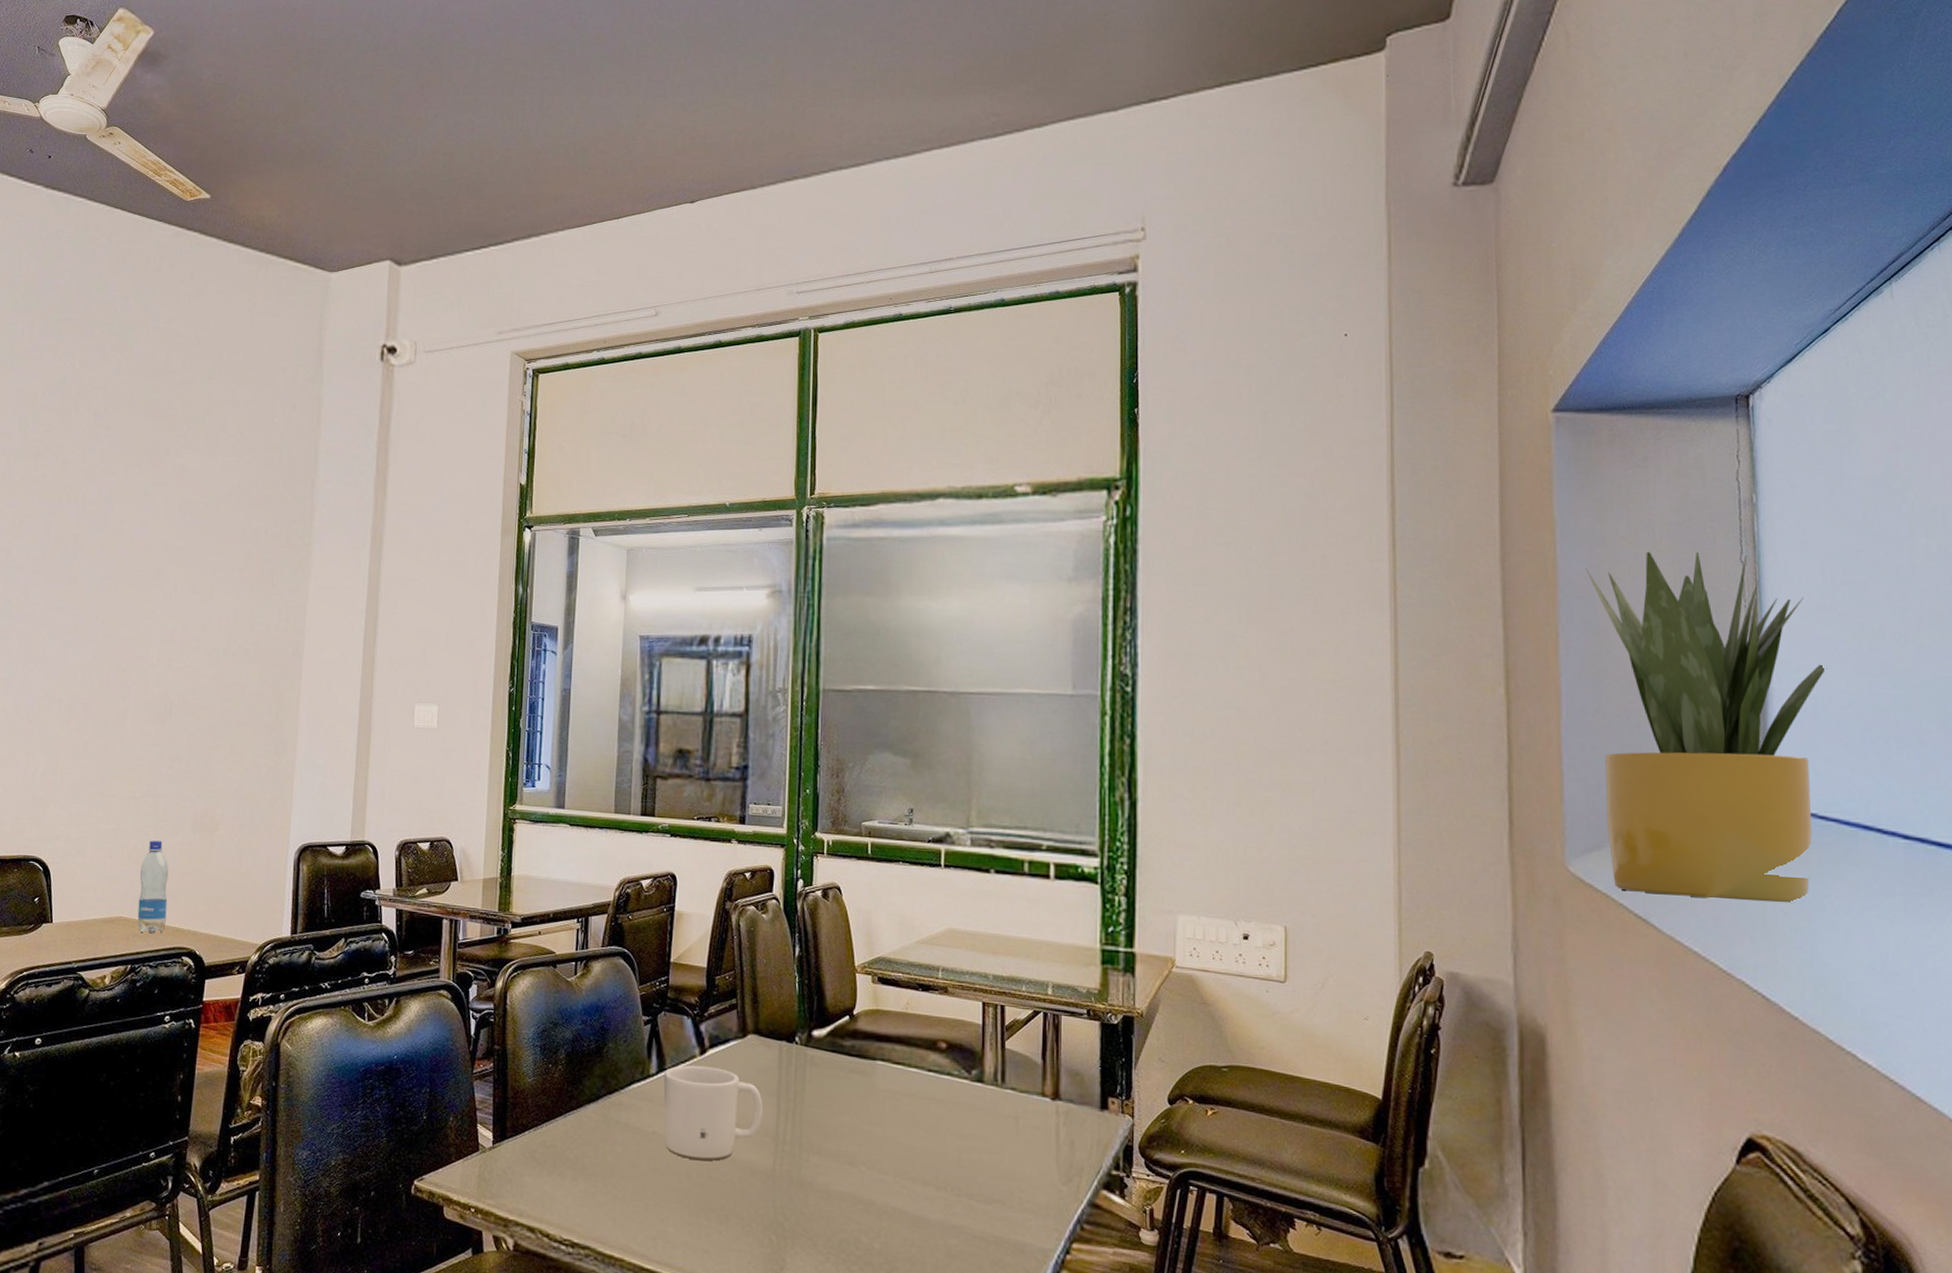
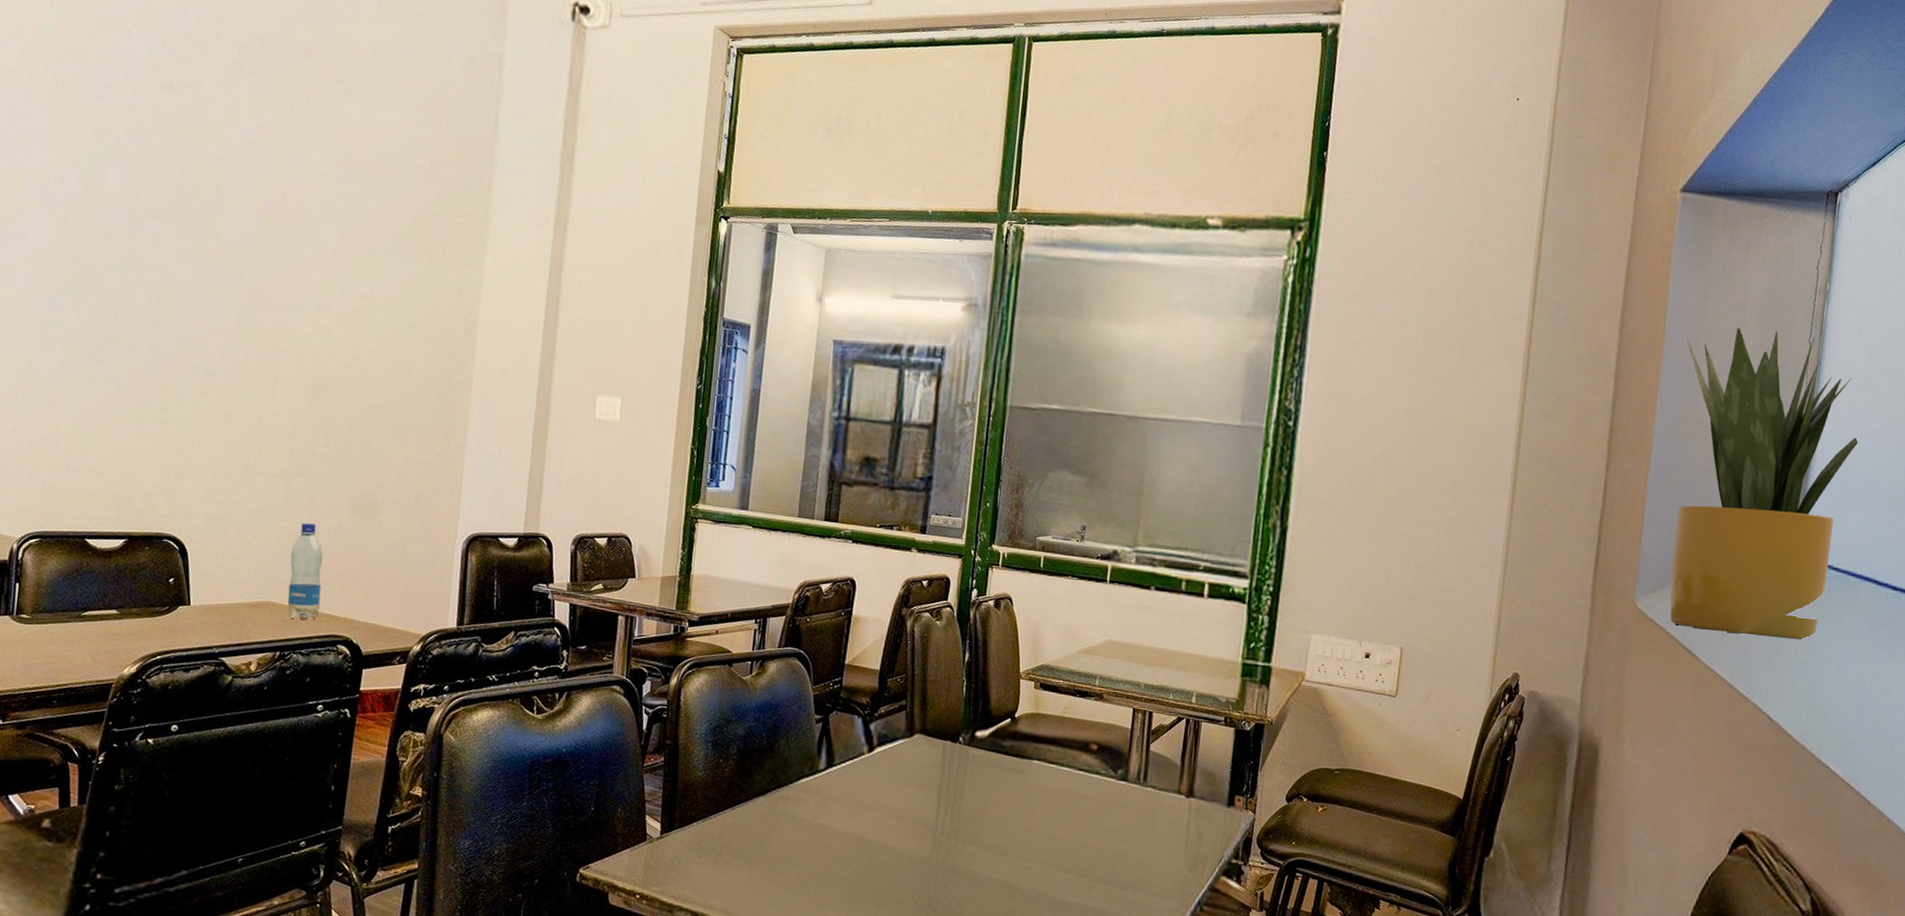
mug: present [663,1065,764,1161] -> none [829,762,925,851]

